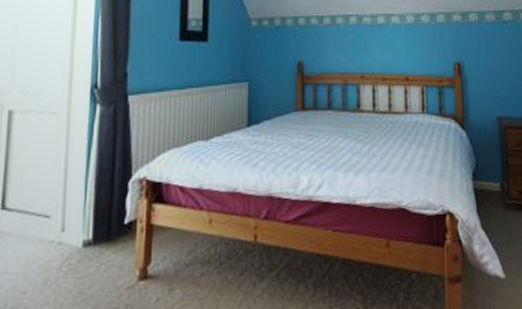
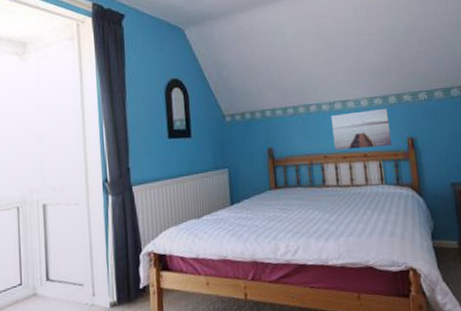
wall art: none [372,27,437,70] -> present [331,108,392,150]

